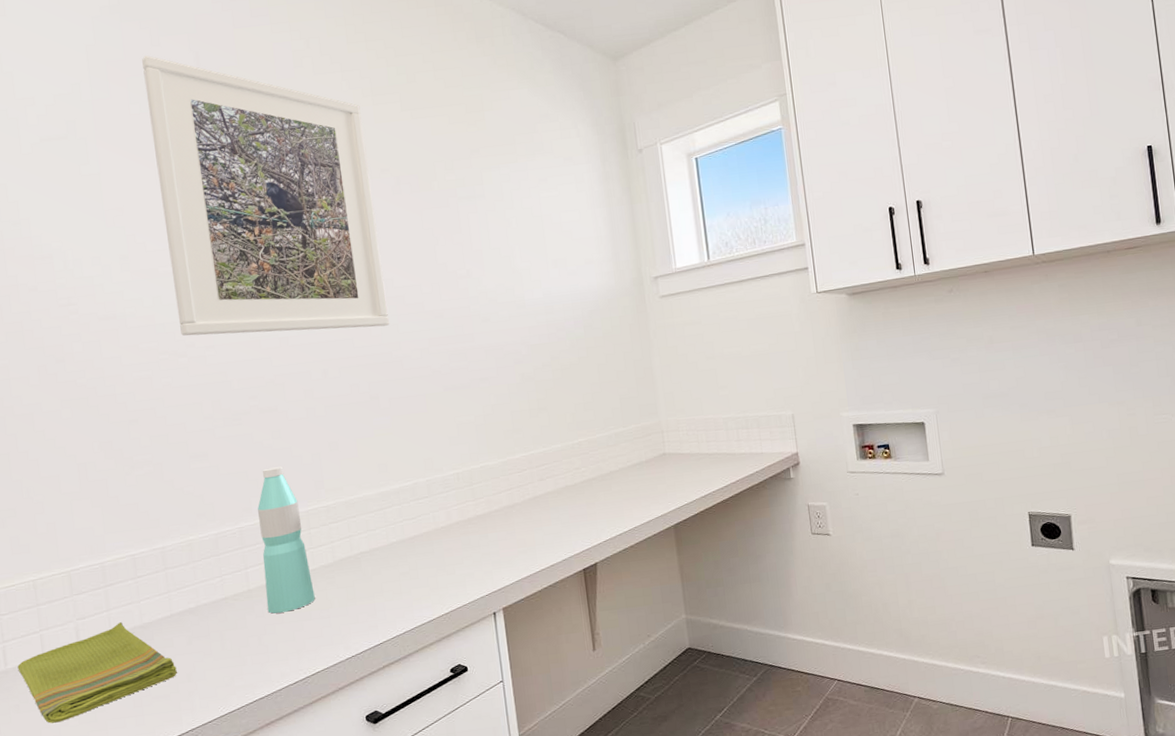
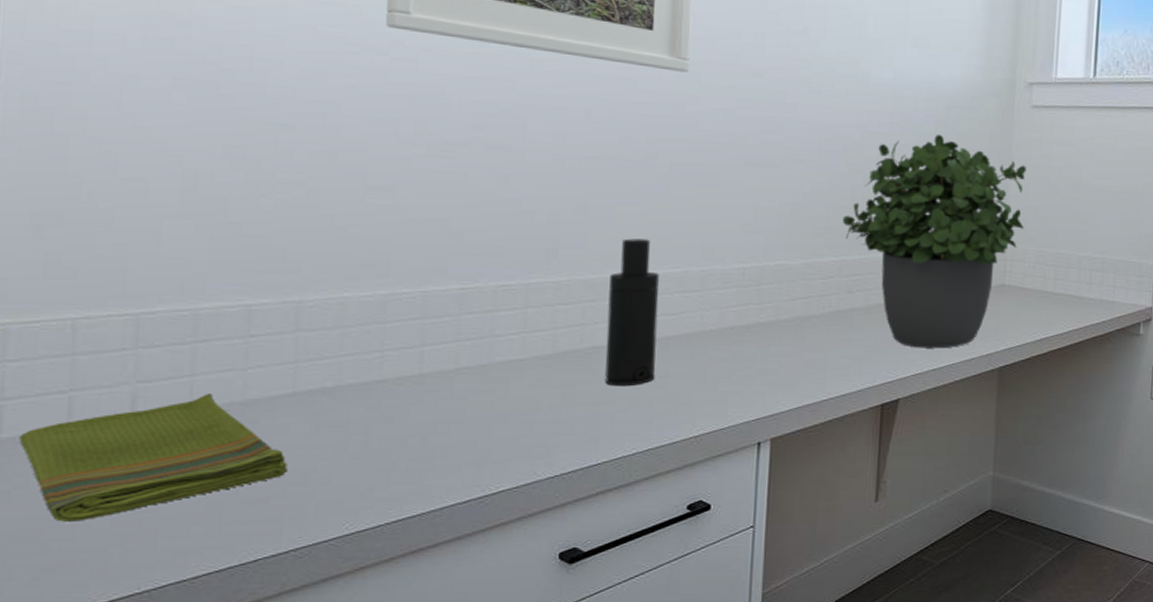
water bottle: present [257,466,315,614] -> none [443,221,518,409]
atomizer: none [362,462,409,582] -> present [605,238,659,387]
potted plant: none [525,335,674,518] -> present [843,134,1026,349]

